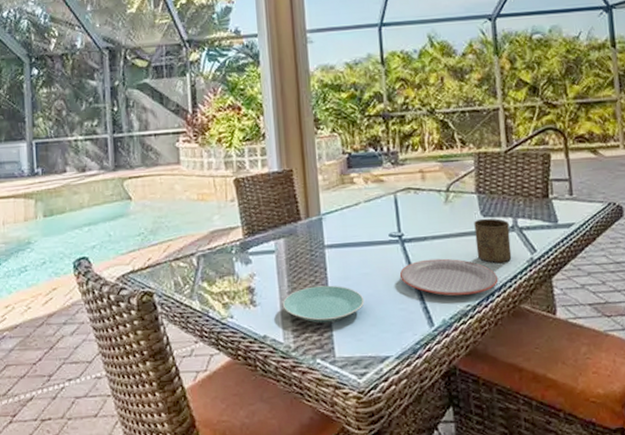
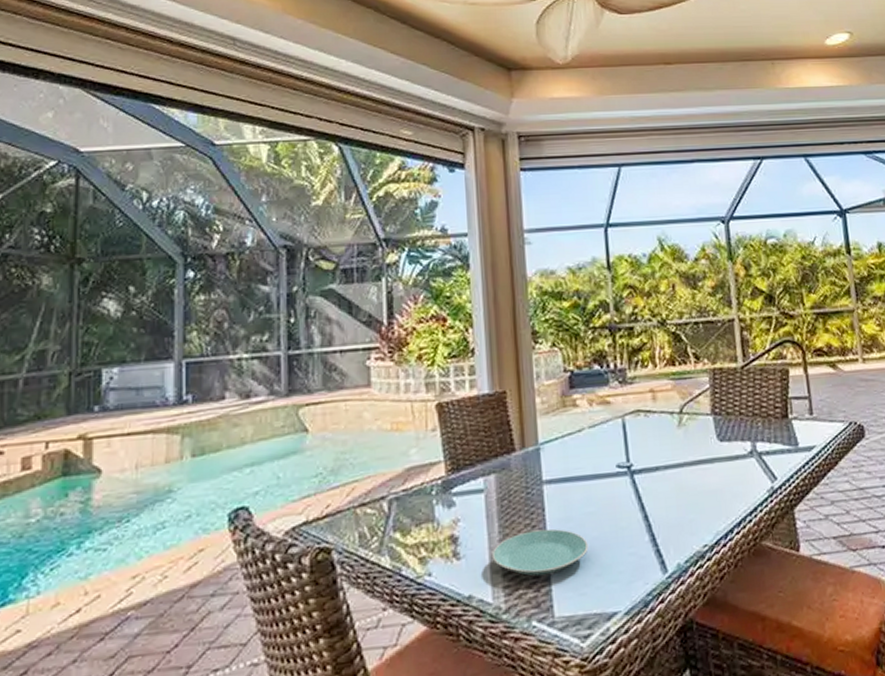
plate: present [399,258,499,297] -> none [628,491,738,536]
cup: present [474,218,512,264] -> none [710,442,751,495]

